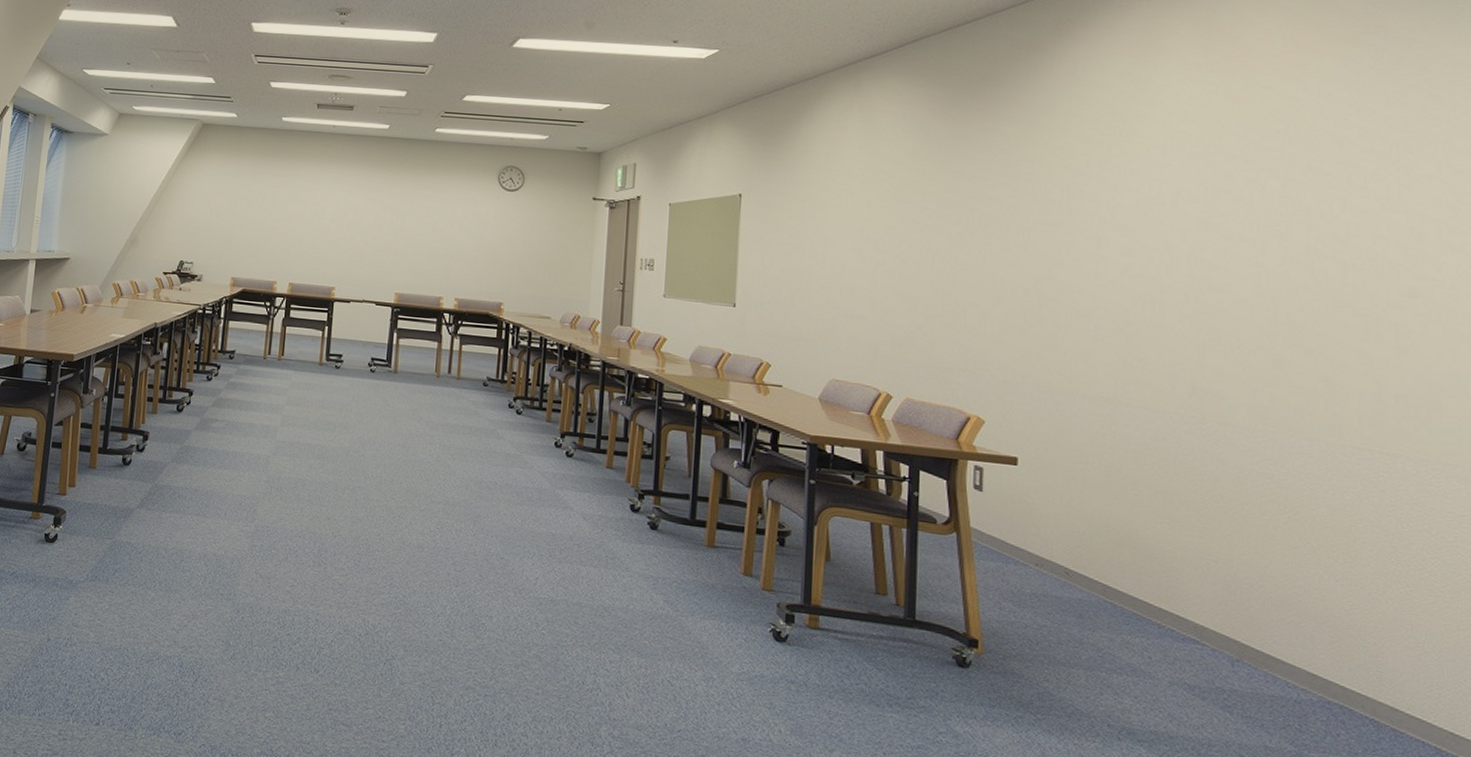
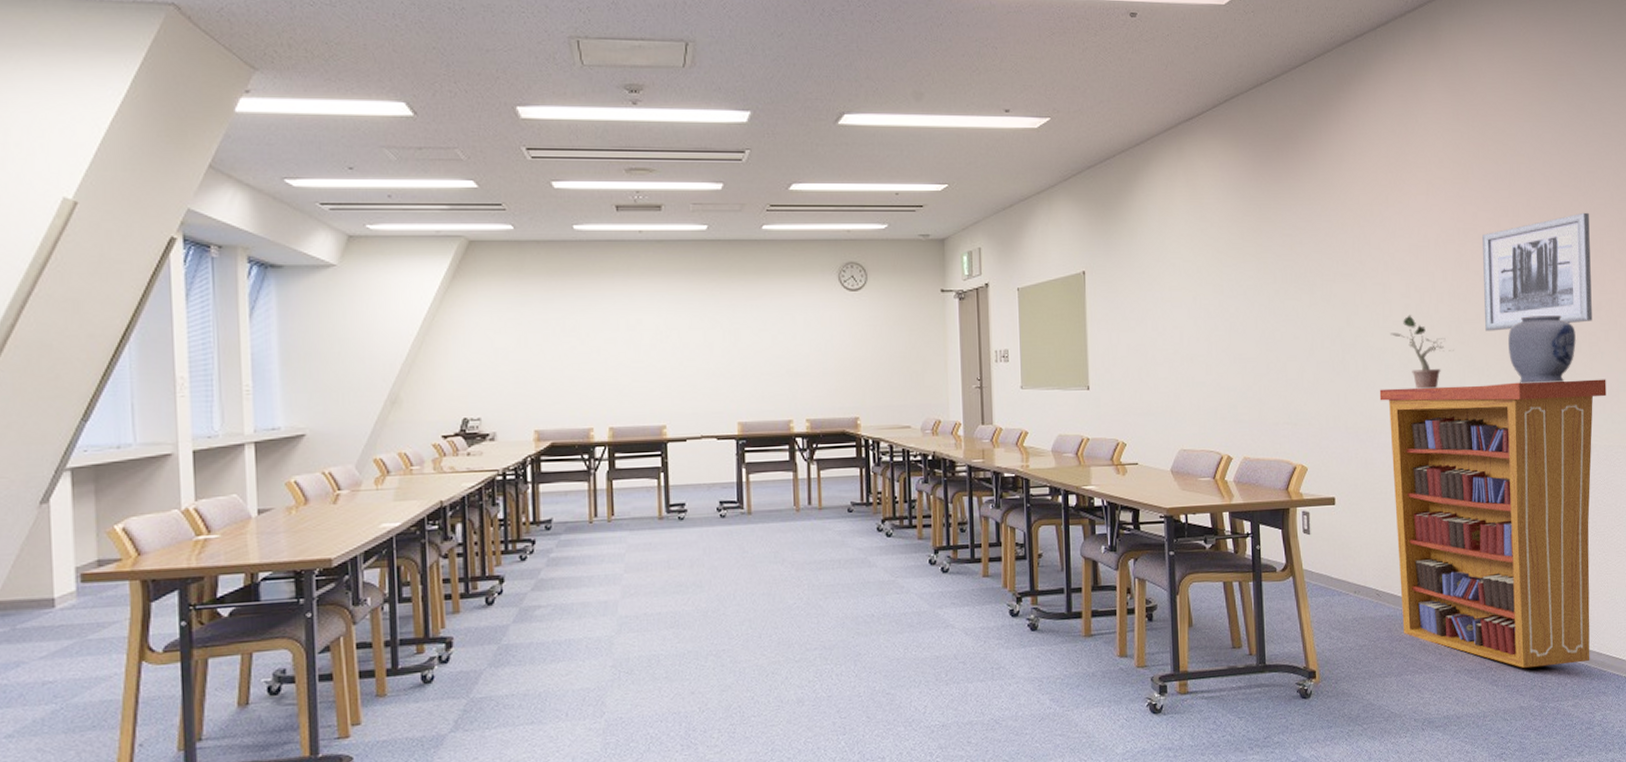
bookcase: none [1084,350,1421,715] -> present [1379,379,1607,668]
potted plant: none [1104,274,1191,360] -> present [1390,315,1454,390]
wall art: none [1238,183,1403,310] -> present [1482,212,1592,332]
vase: none [1271,292,1376,374] -> present [1508,315,1577,383]

